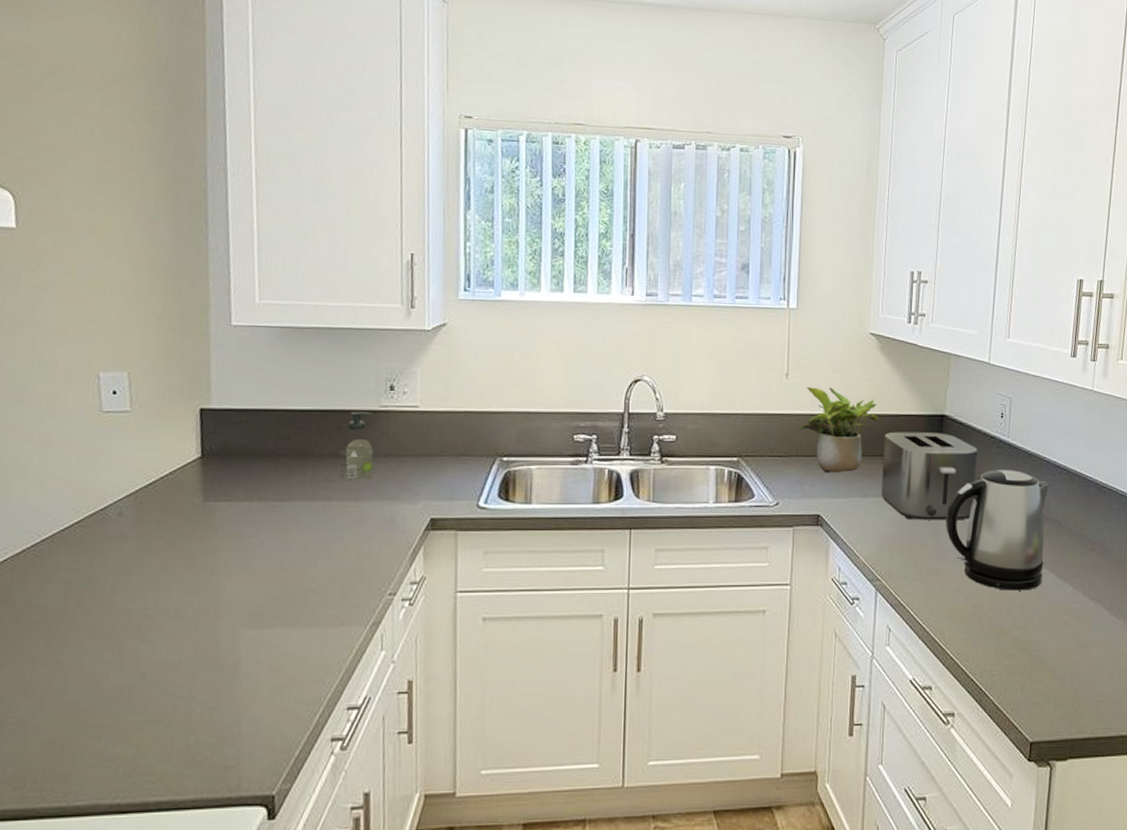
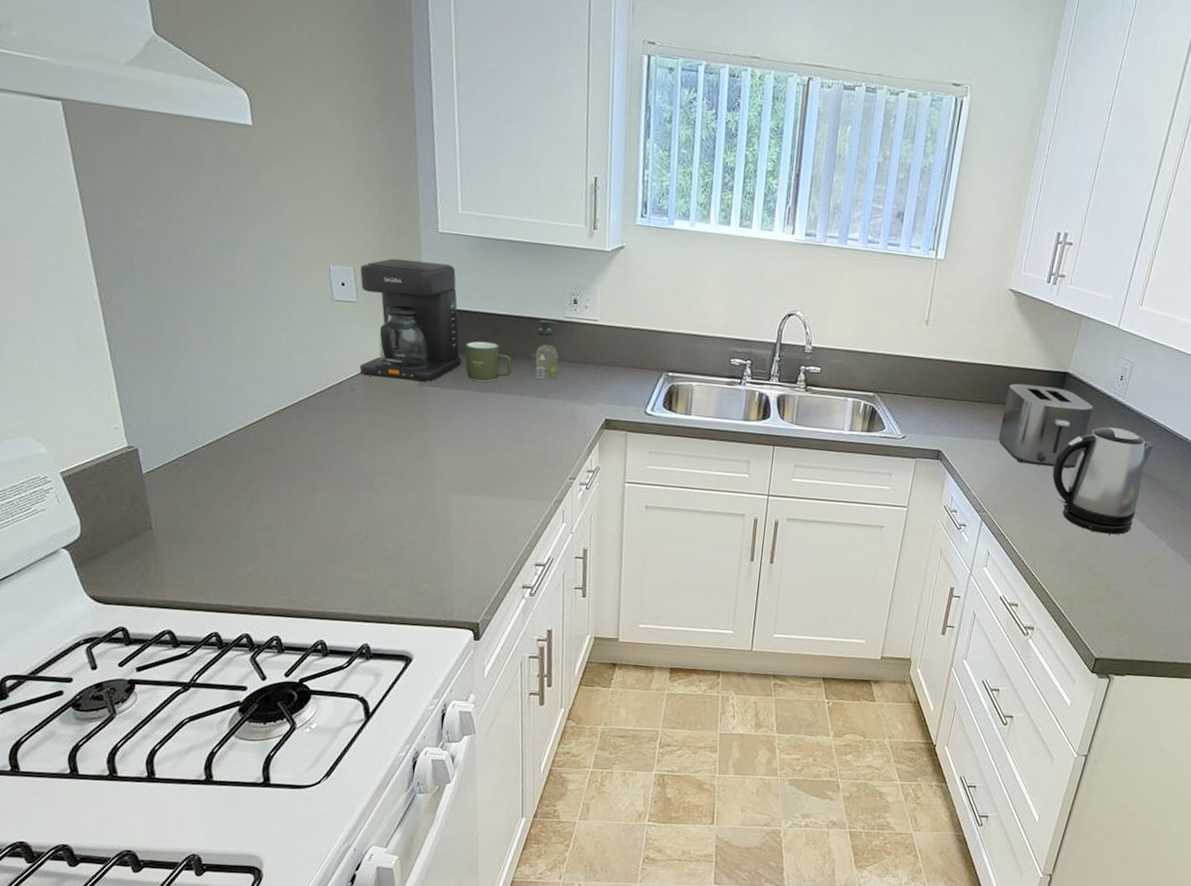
coffee maker: none [130,358,256,497] -> present [359,258,461,381]
mug: none [260,442,318,490] -> present [464,341,512,383]
potted plant: present [799,387,877,473] -> none [931,335,1007,416]

